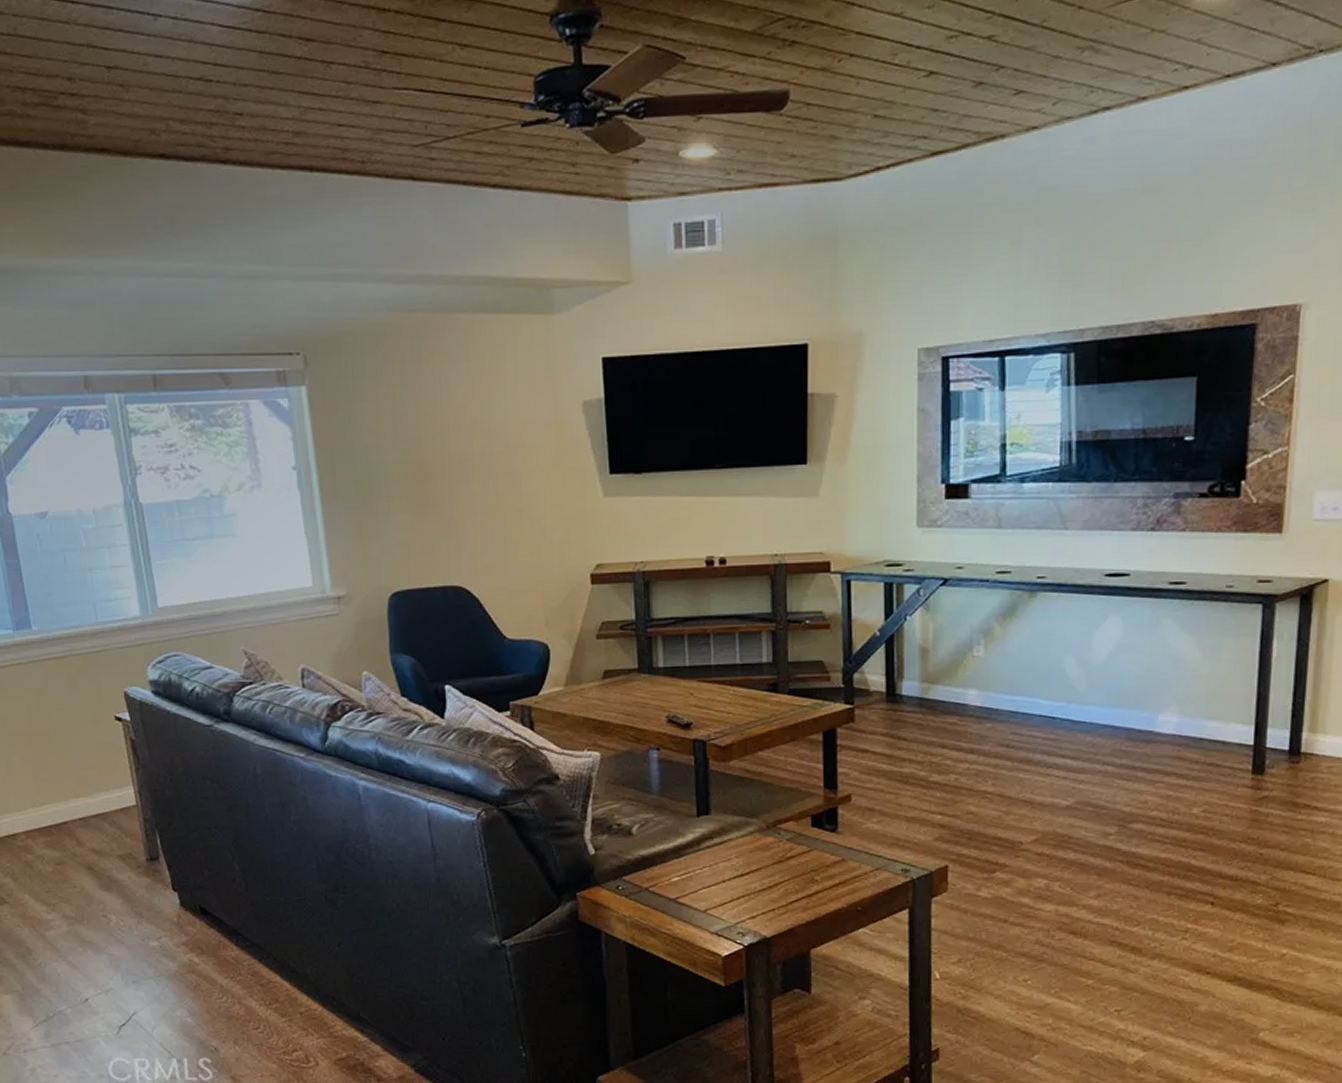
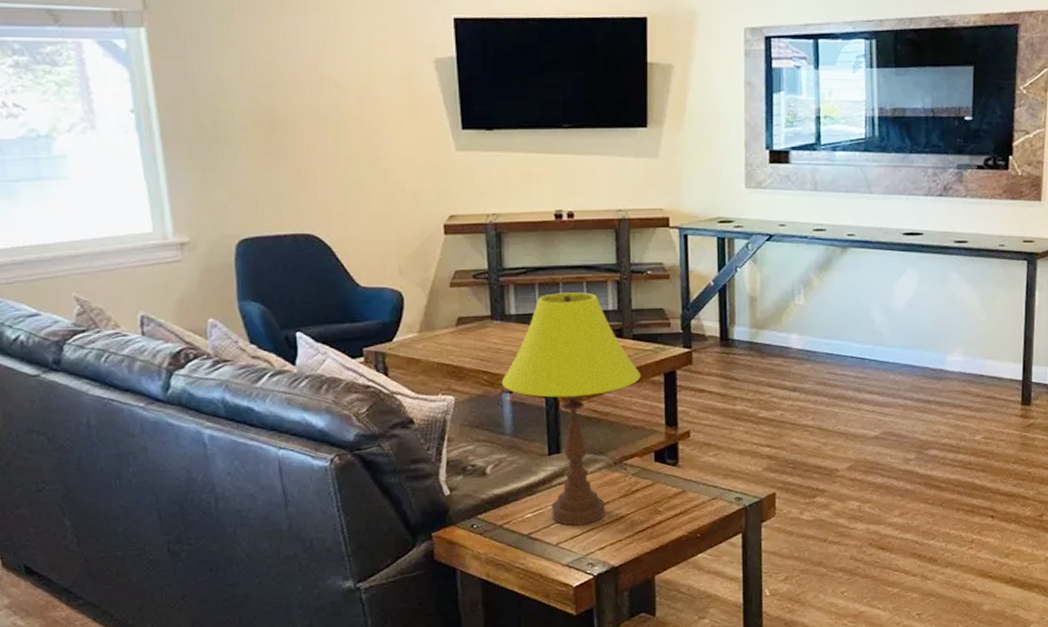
table lamp: none [648,644,797,892] -> present [501,292,641,526]

